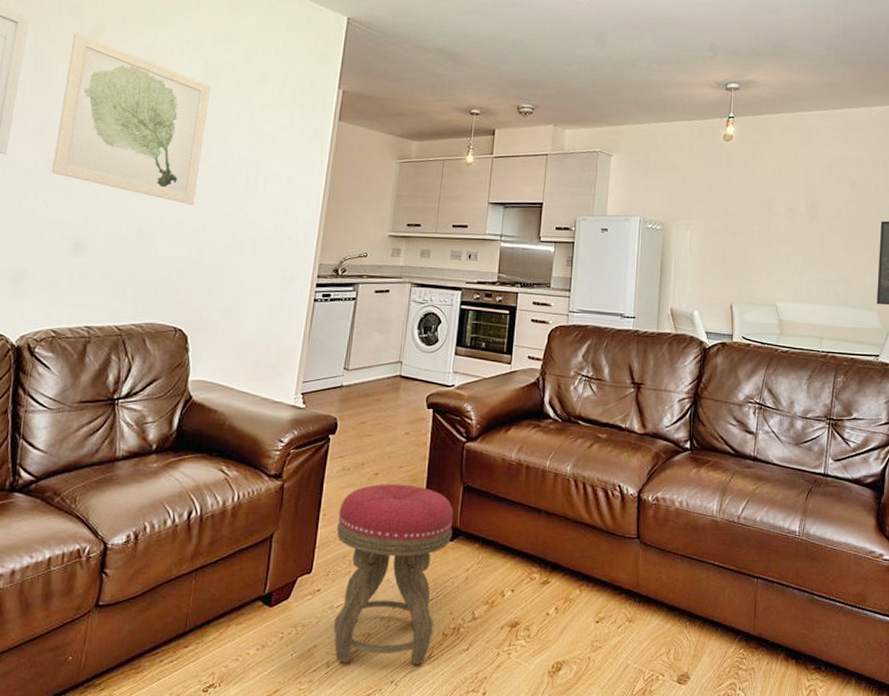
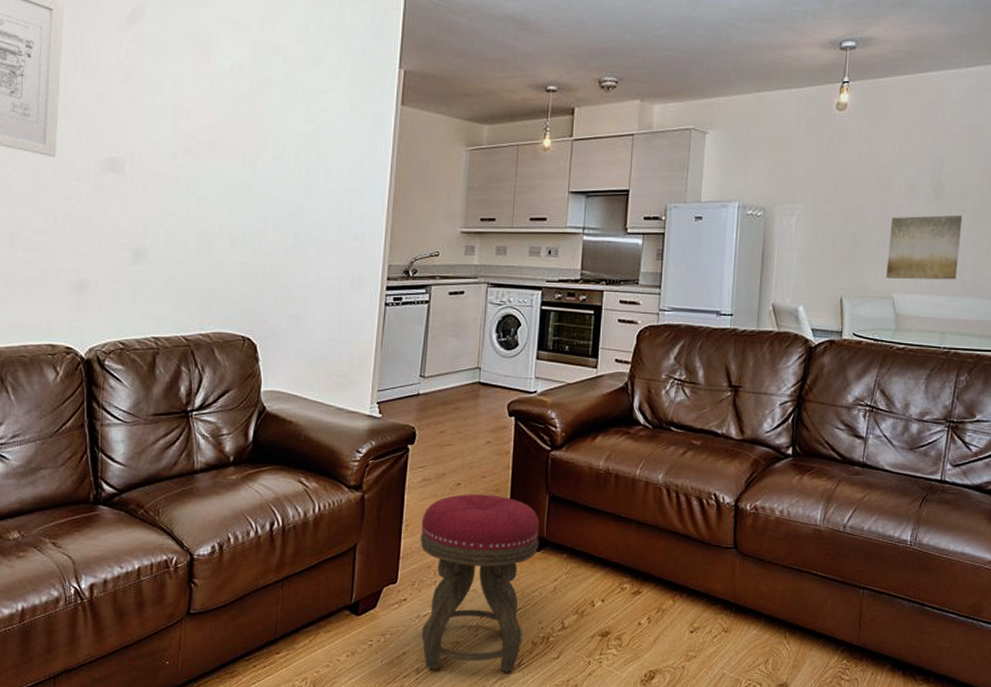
wall art: present [51,32,211,206] -> none [103,17,262,206]
wall art: none [770,234,834,291] -> present [886,215,963,280]

